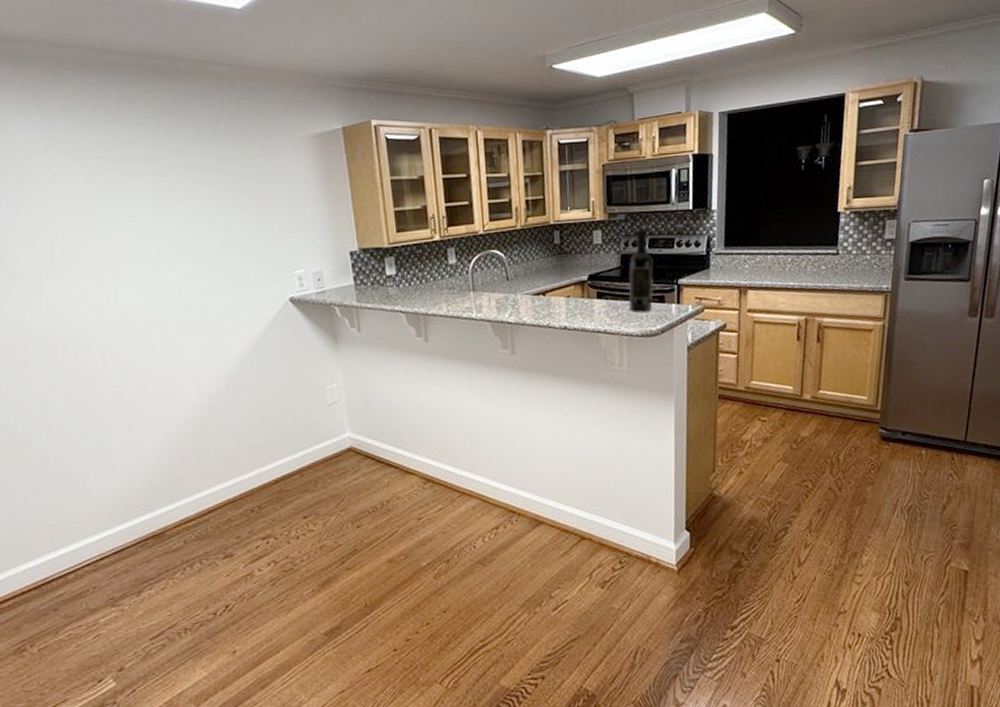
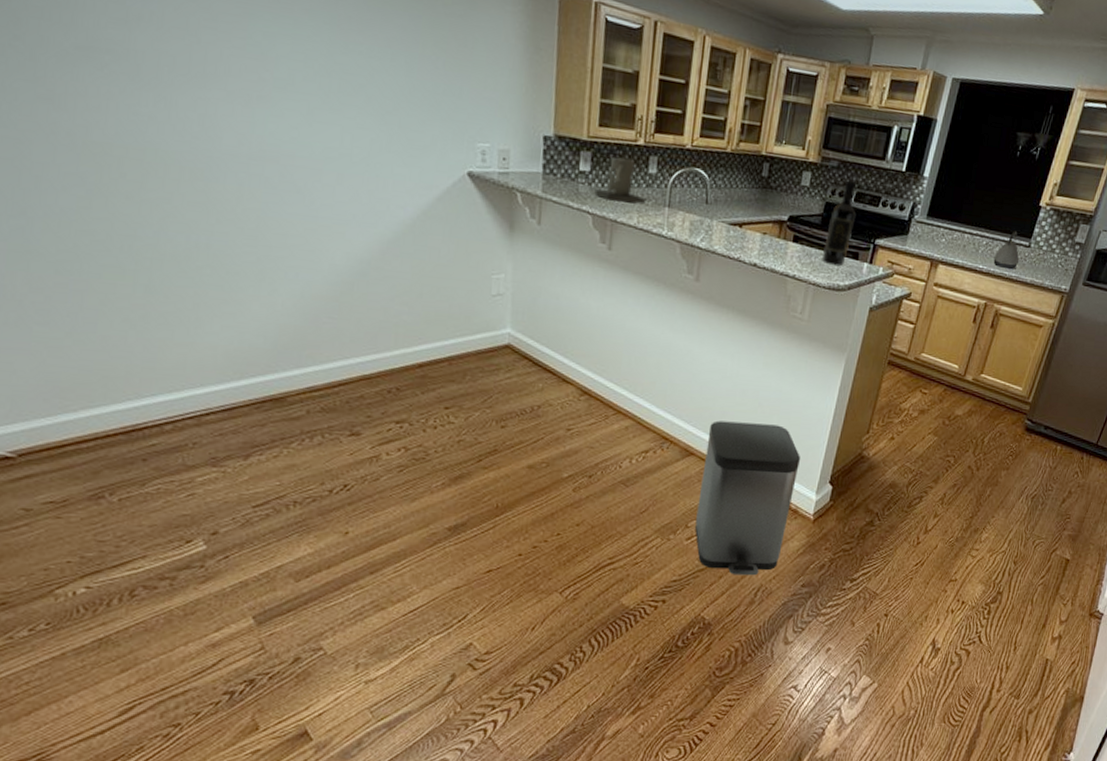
paper towel roll: none [403,255,452,297] -> present [594,156,646,205]
pedal bin: none [553,479,652,641] -> present [695,420,801,576]
kettle: none [803,242,831,281] -> present [993,231,1020,270]

